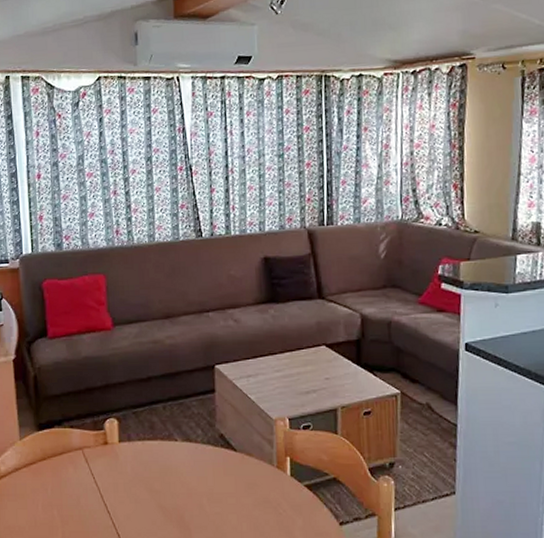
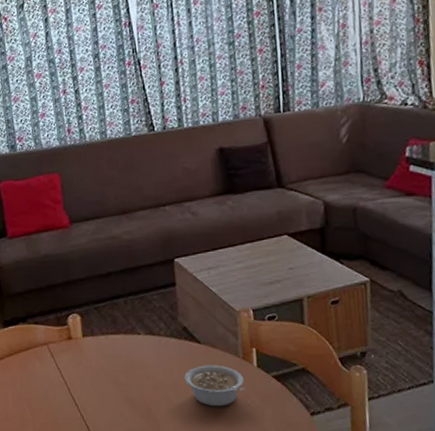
legume: none [219,473,278,516] -> present [184,365,245,407]

